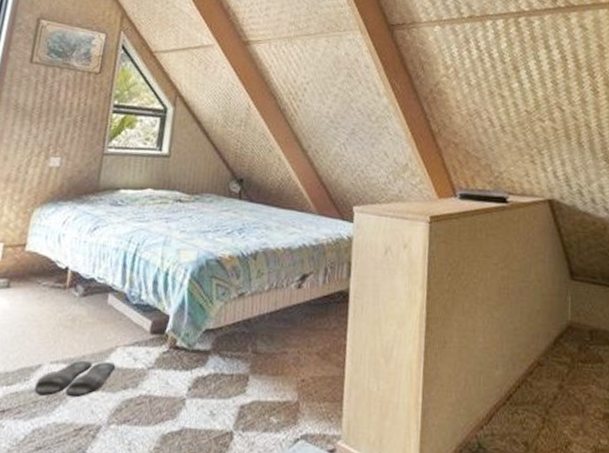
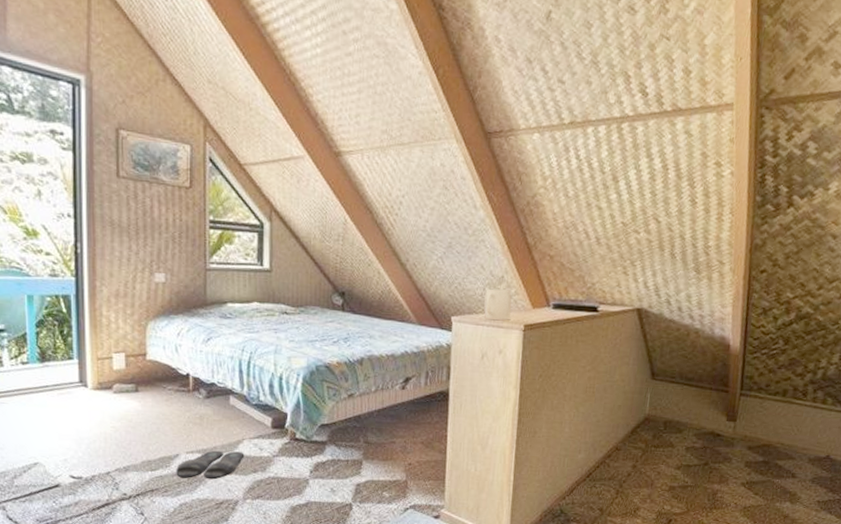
mug: none [387,176,417,212] -> present [484,288,512,321]

